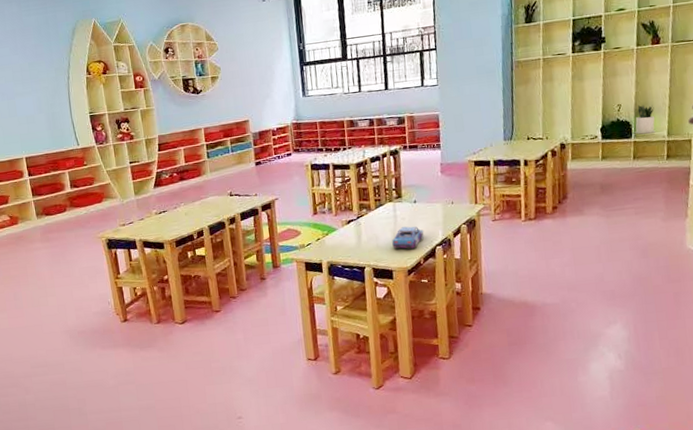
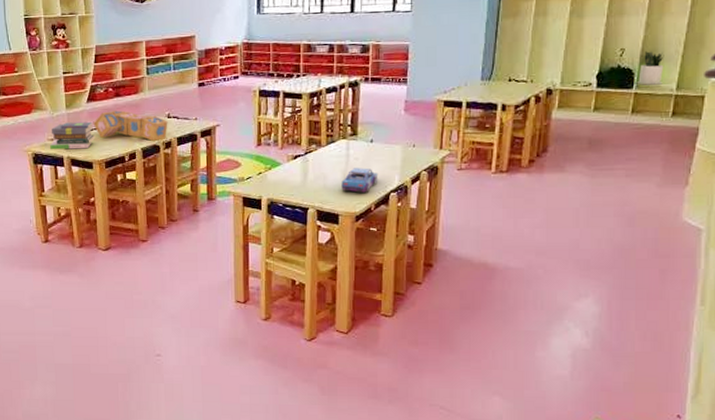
books: none [122,205,165,235] -> present [50,121,96,150]
toy blocks: none [161,192,231,219] -> present [93,110,168,142]

